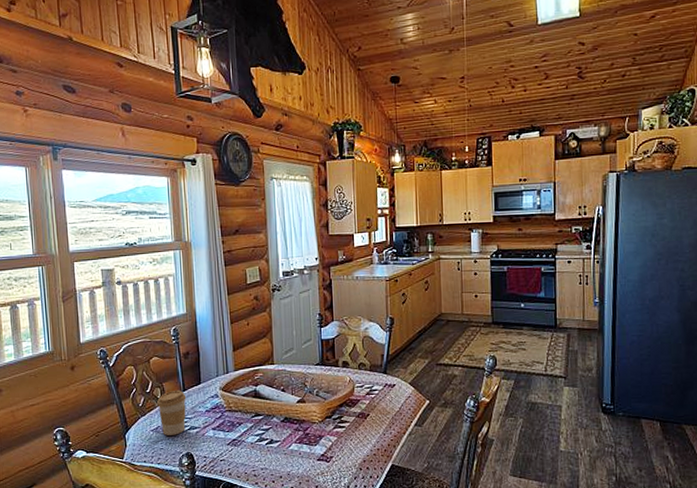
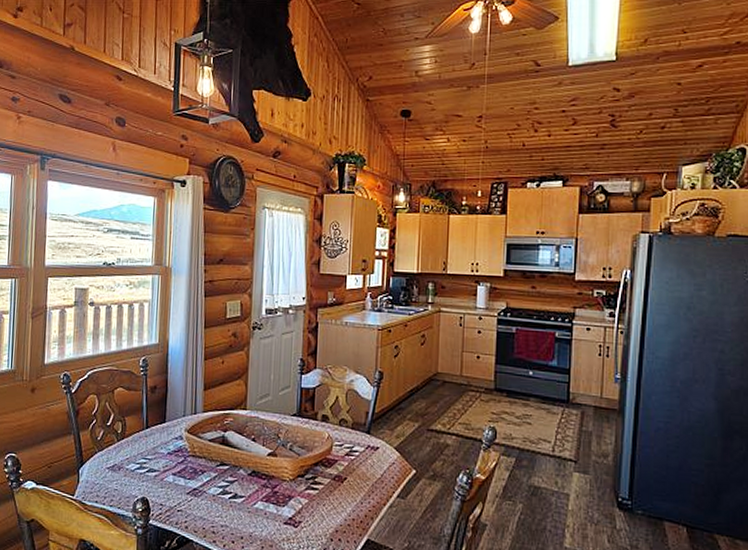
coffee cup: present [157,389,187,436] -> none [117,426,149,477]

